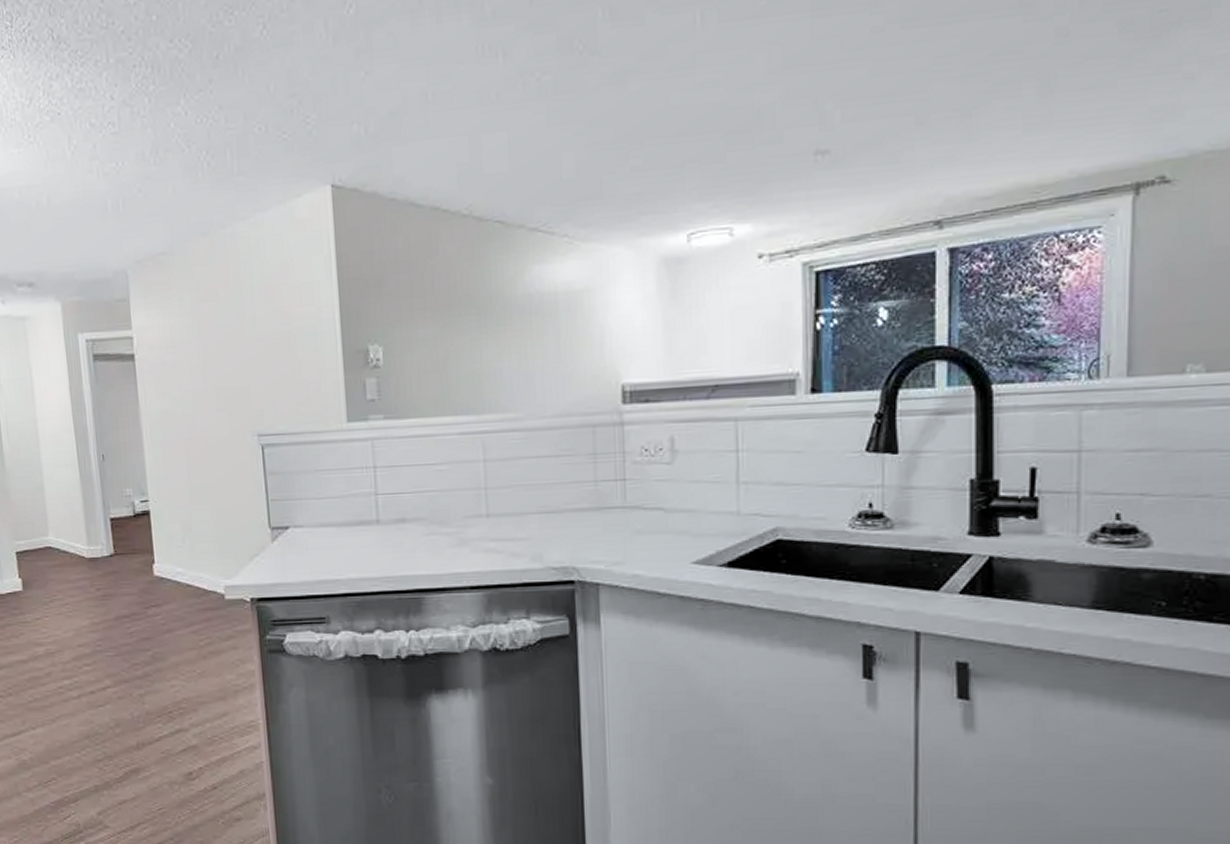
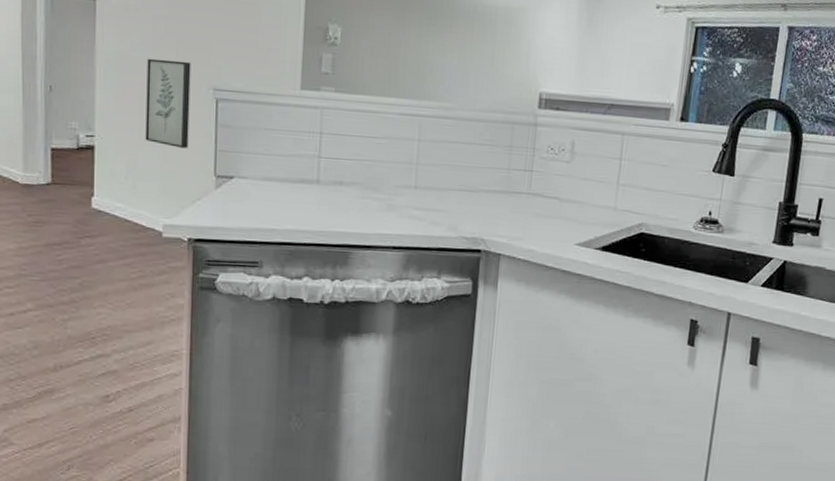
wall art: none [189,410,240,504] -> present [145,58,191,149]

